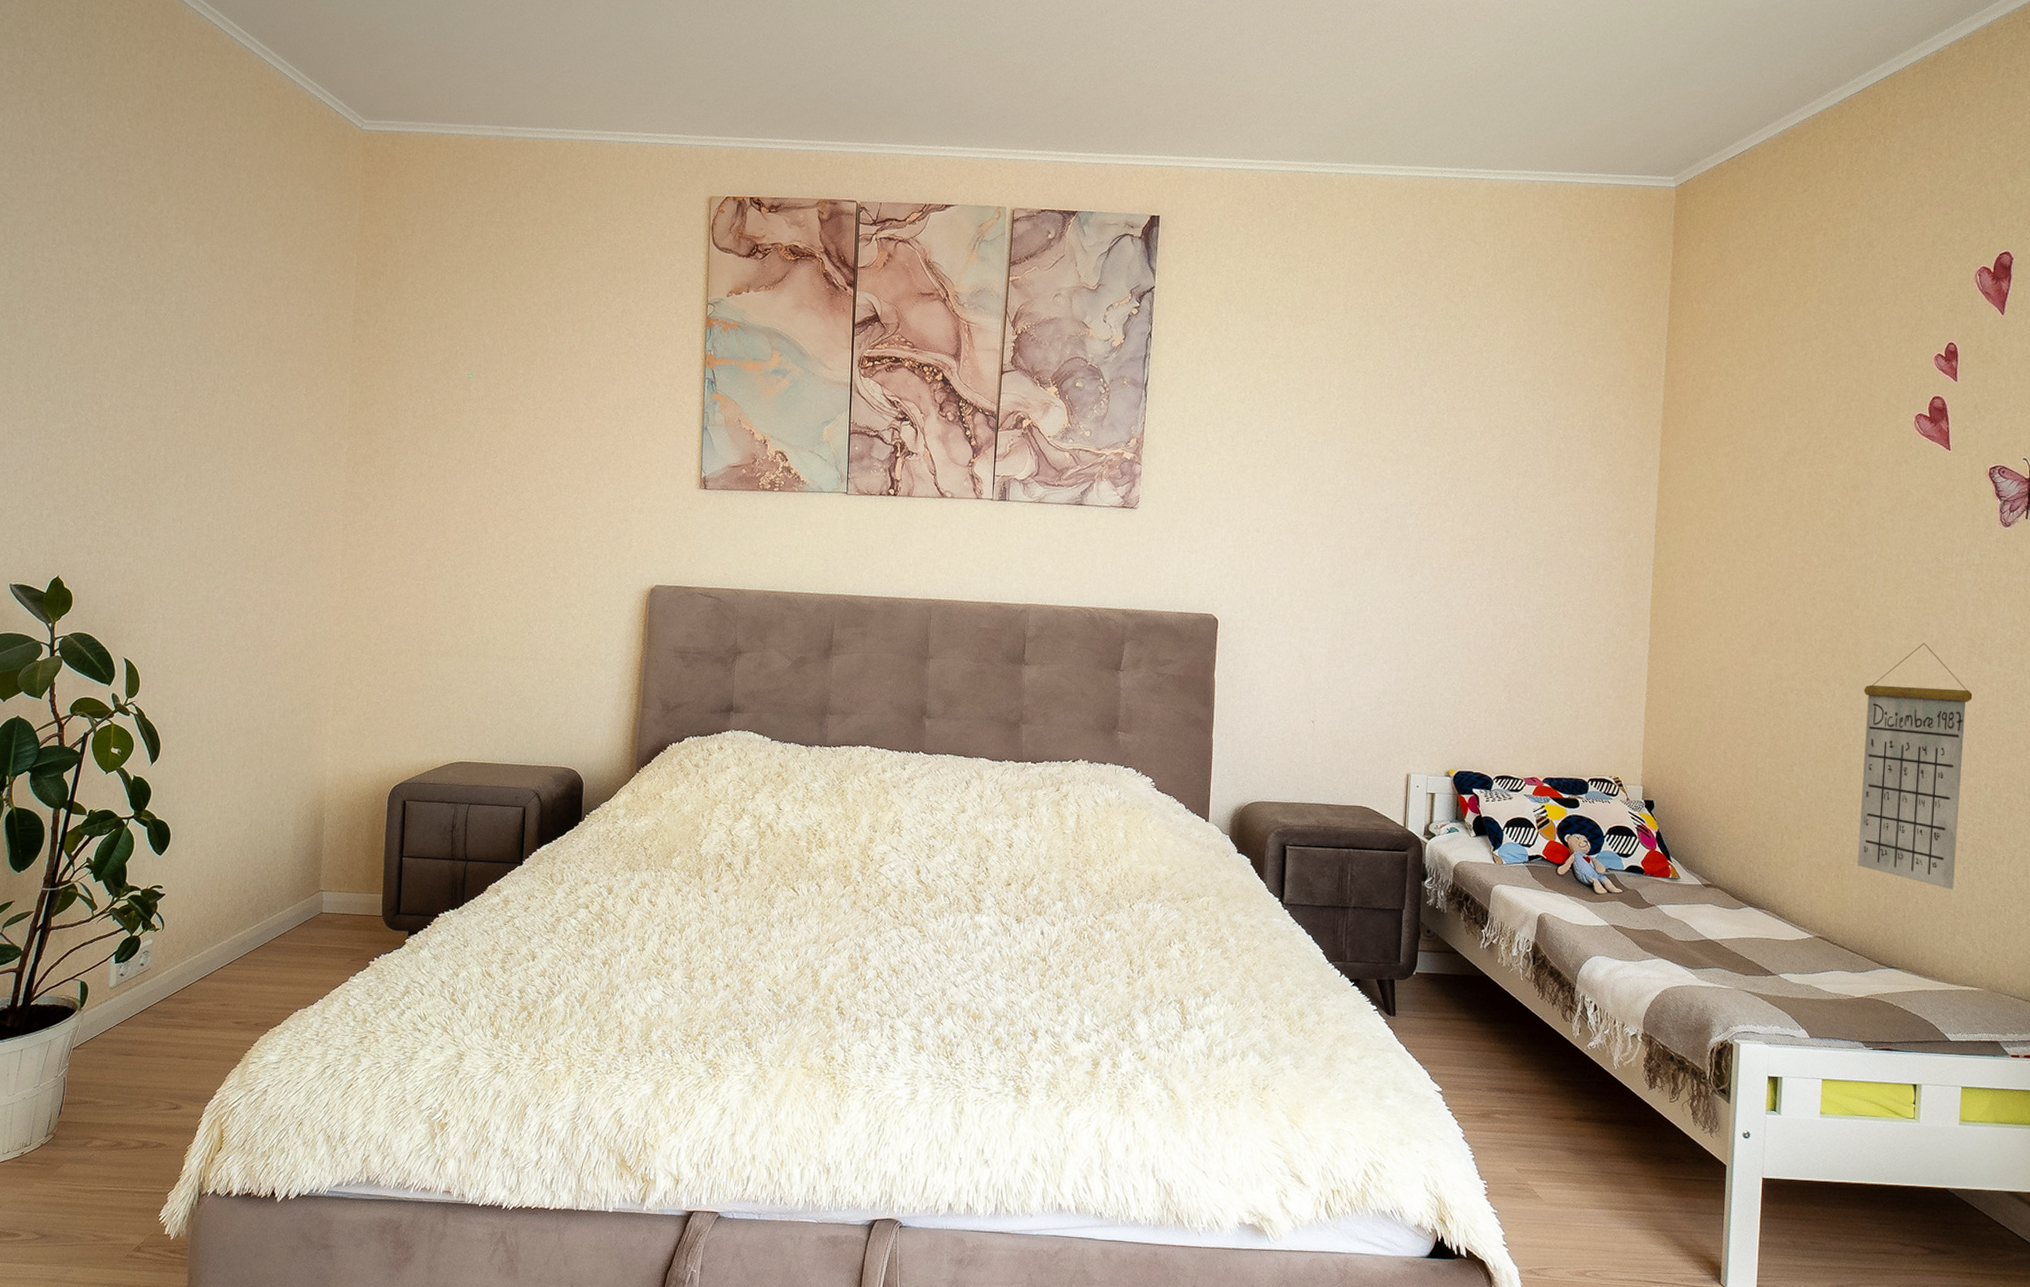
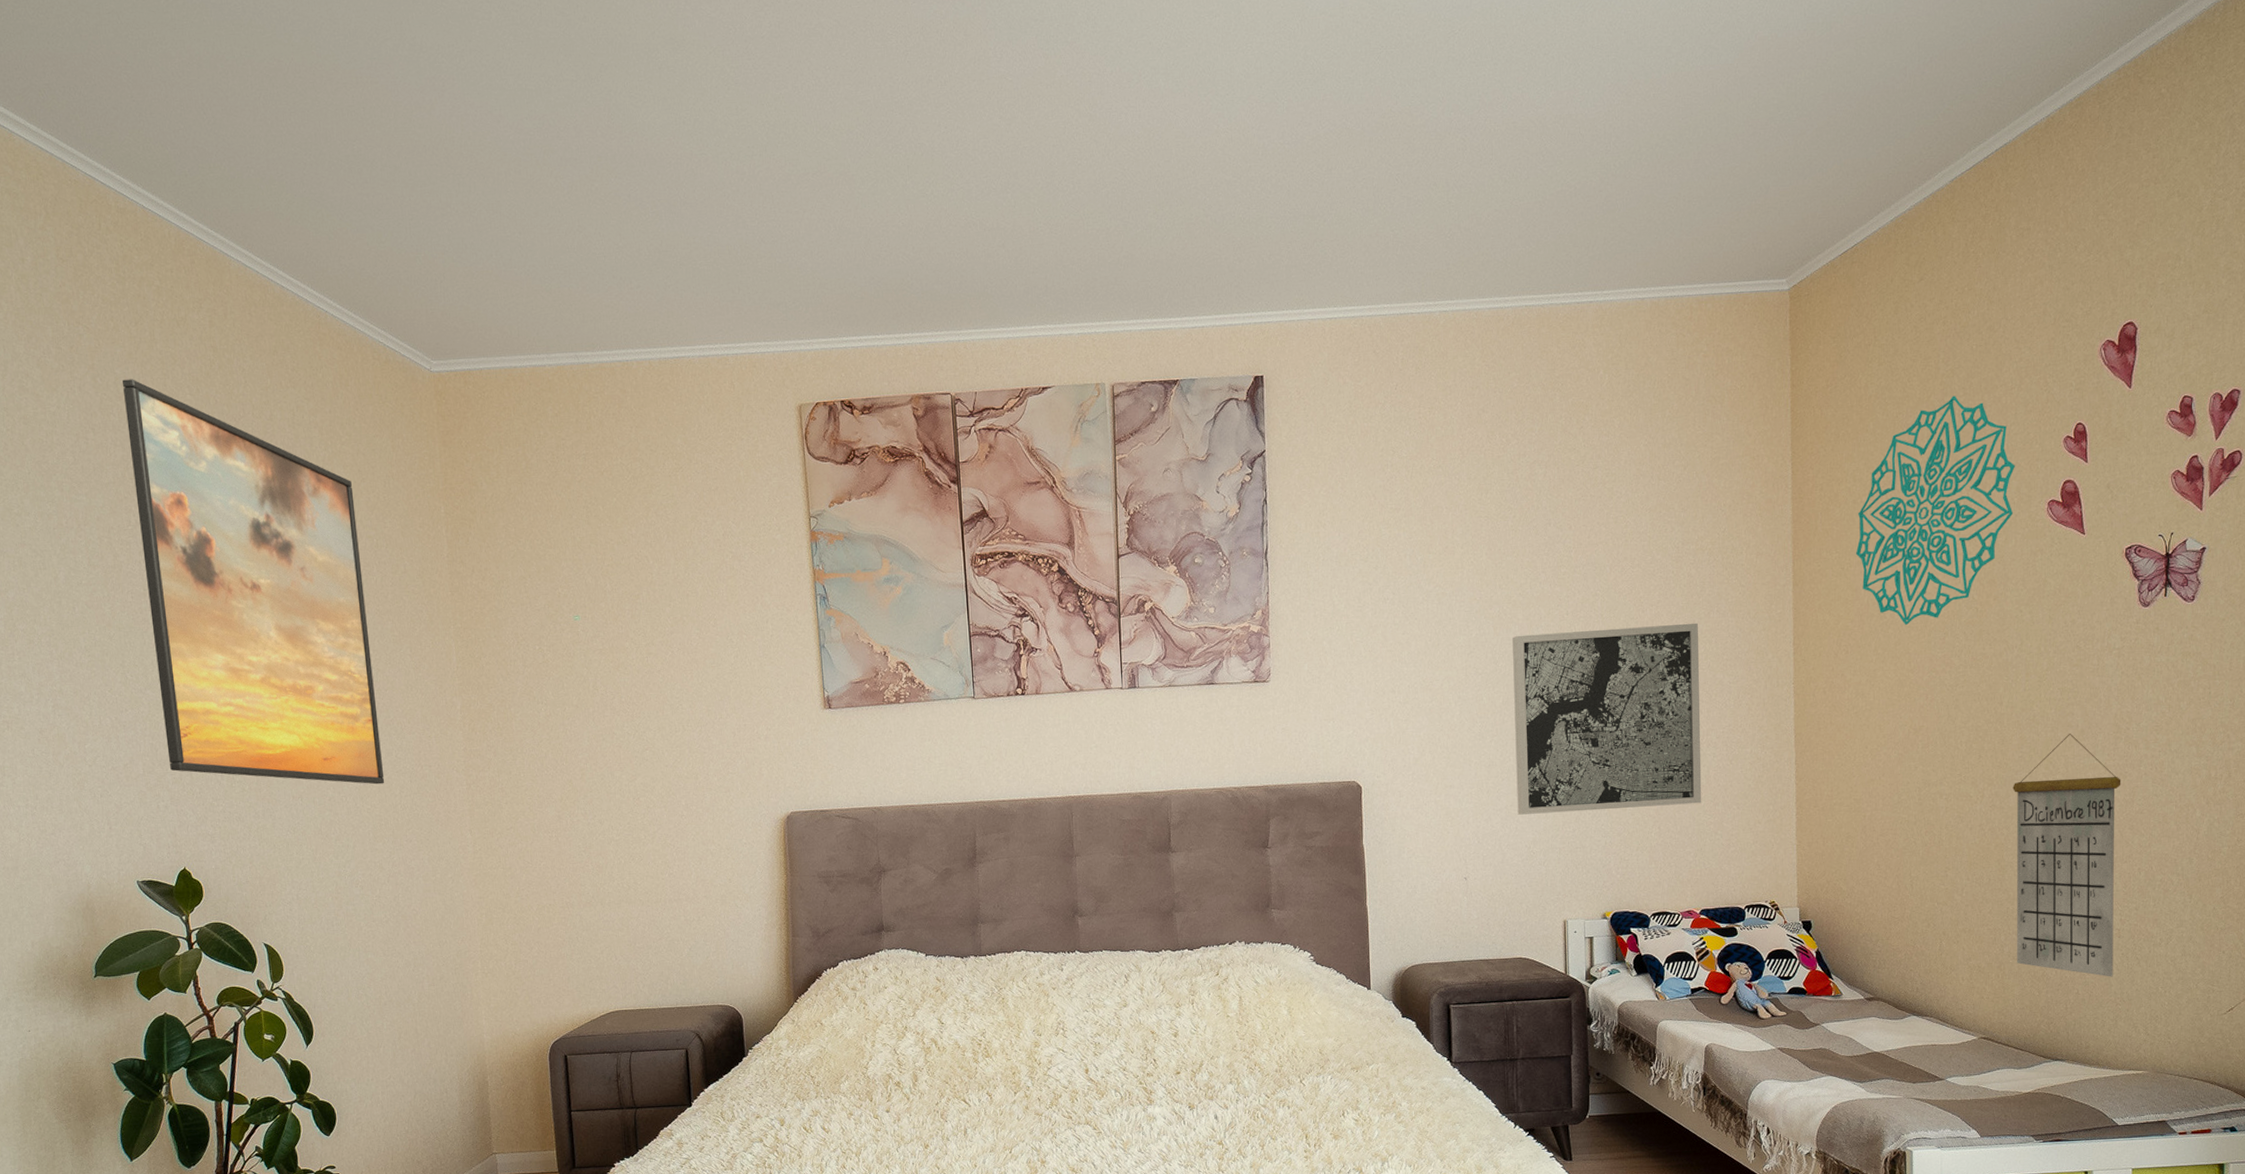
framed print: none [58,107,272,516] -> present [121,379,385,785]
wall art: none [1370,489,1563,673] -> present [1512,622,1702,815]
wall decoration: none [1722,304,1885,520] -> present [1855,395,2015,625]

